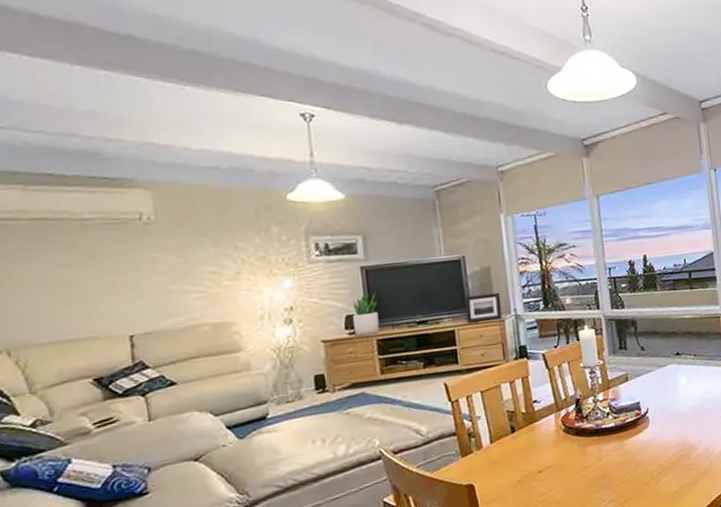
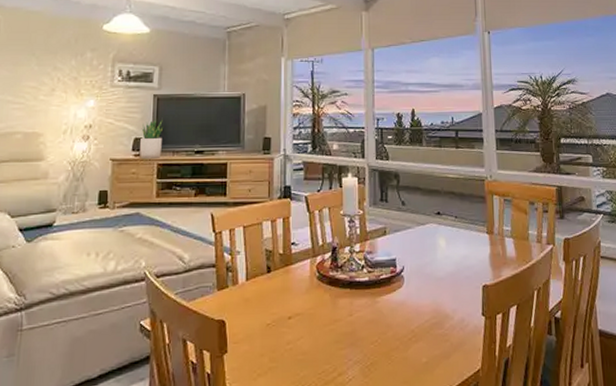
picture frame: present [465,292,502,323] -> none [239,131,273,158]

